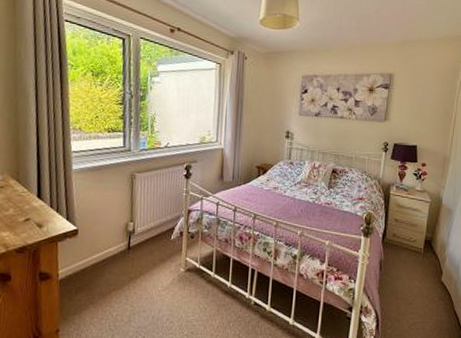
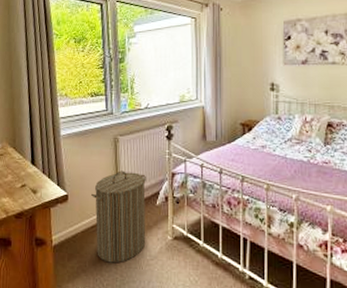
laundry hamper: none [104,206,162,295] -> present [91,170,146,263]

